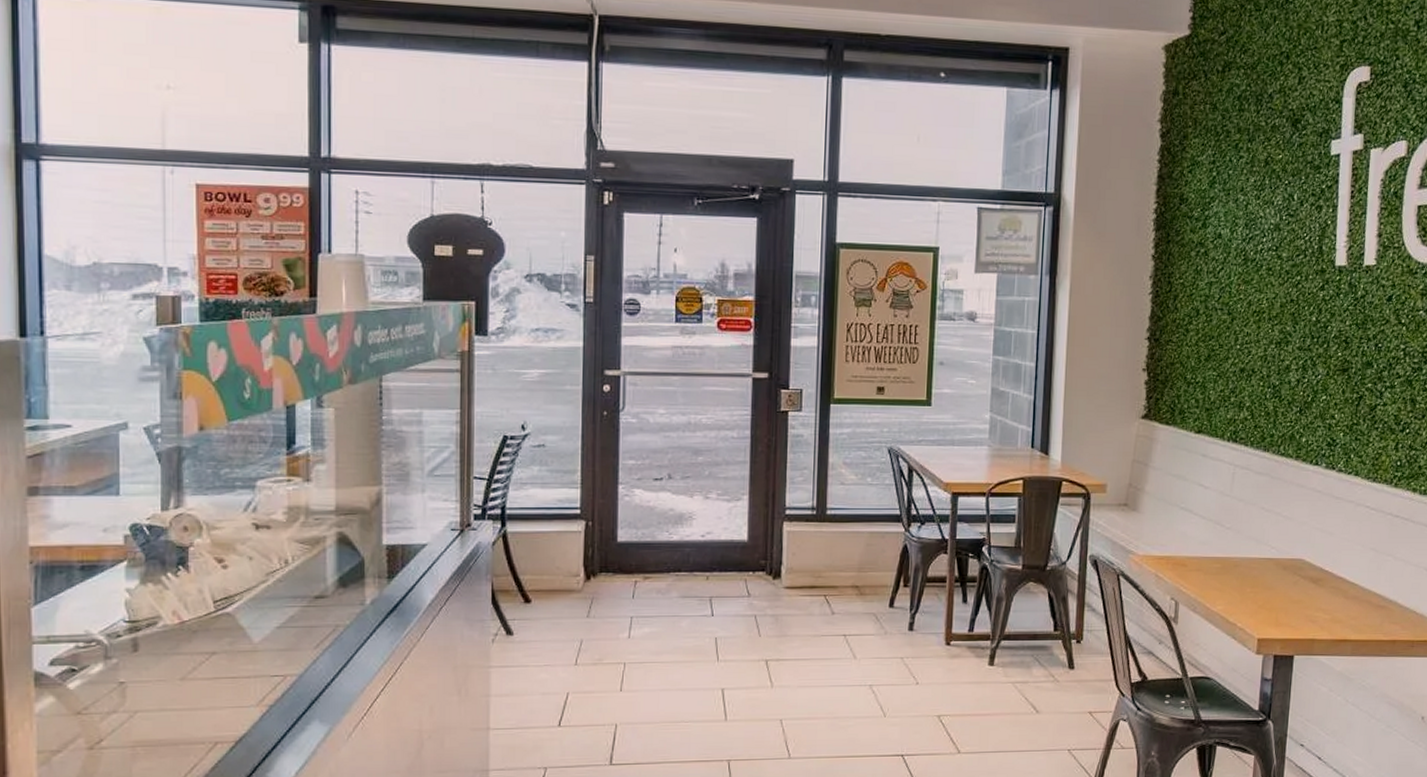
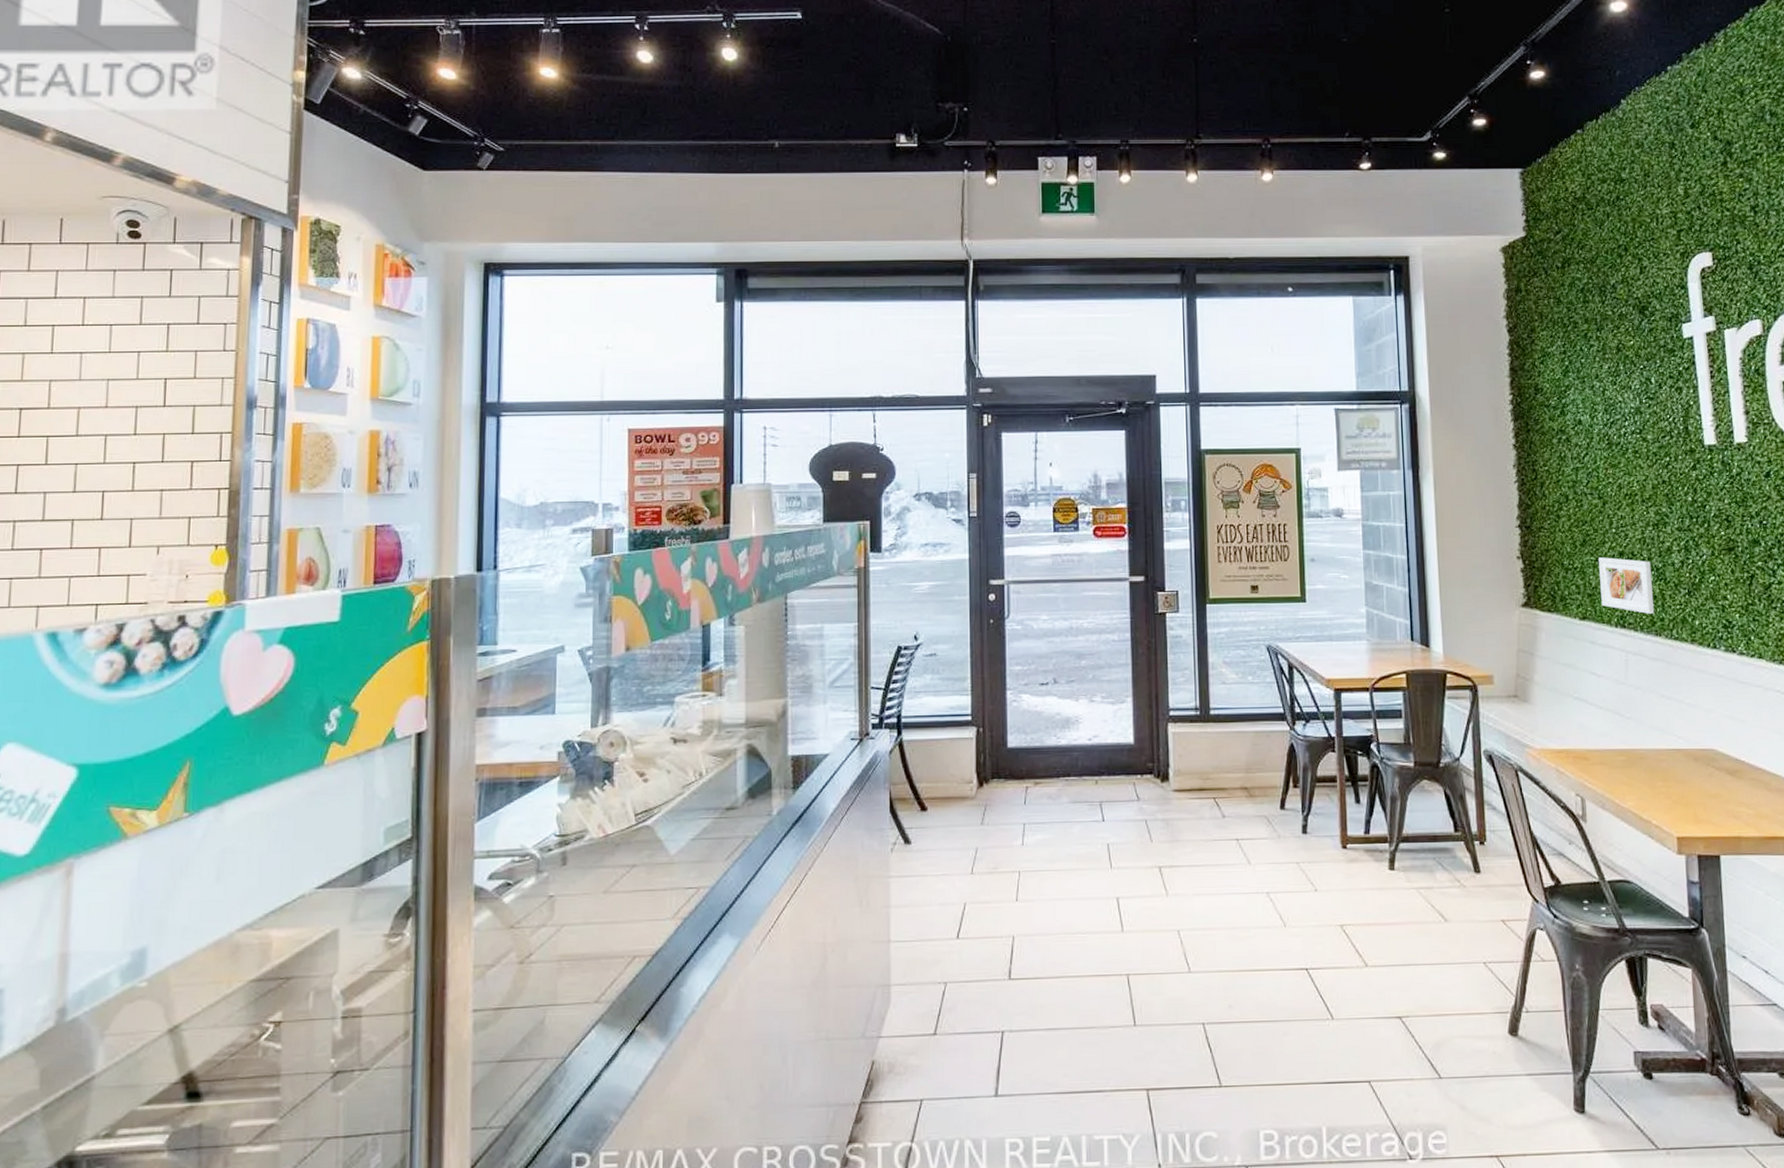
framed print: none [1217,373,1269,430] -> present [1599,557,1654,614]

